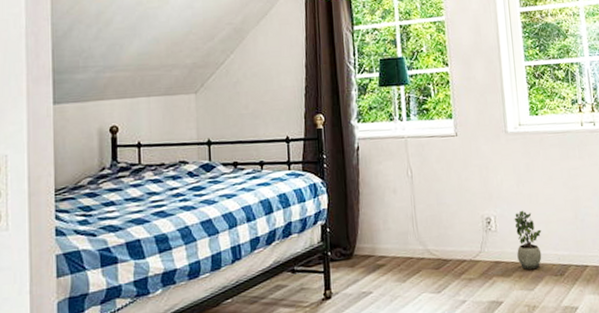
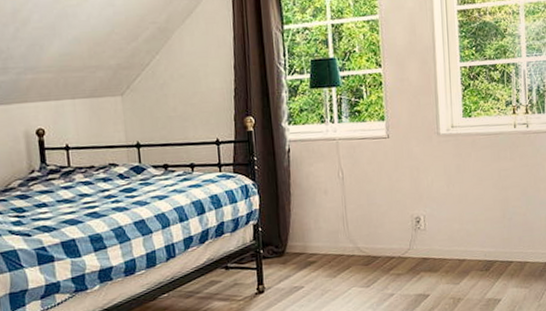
potted plant: present [514,210,542,269] -> none [443,209,470,265]

